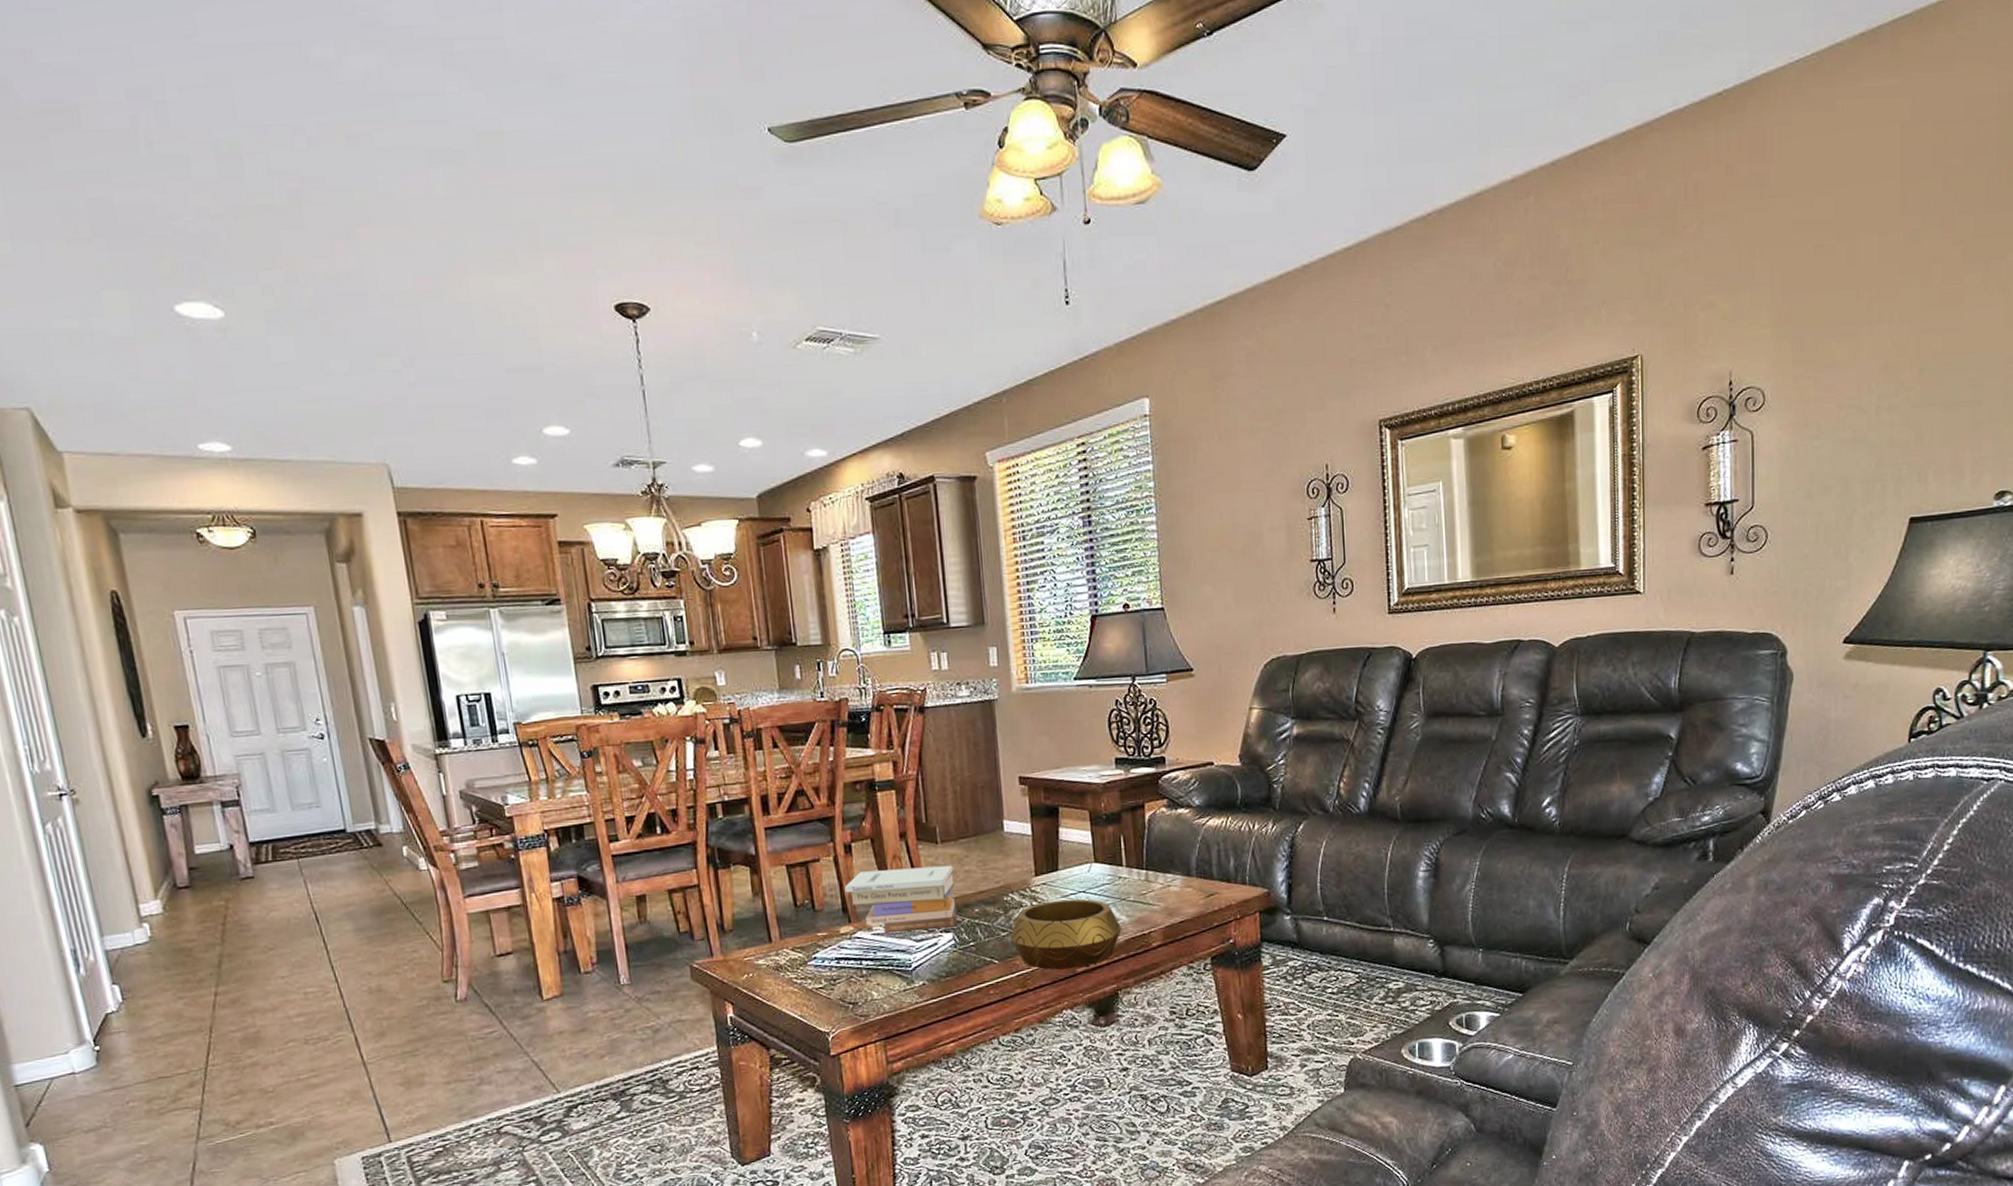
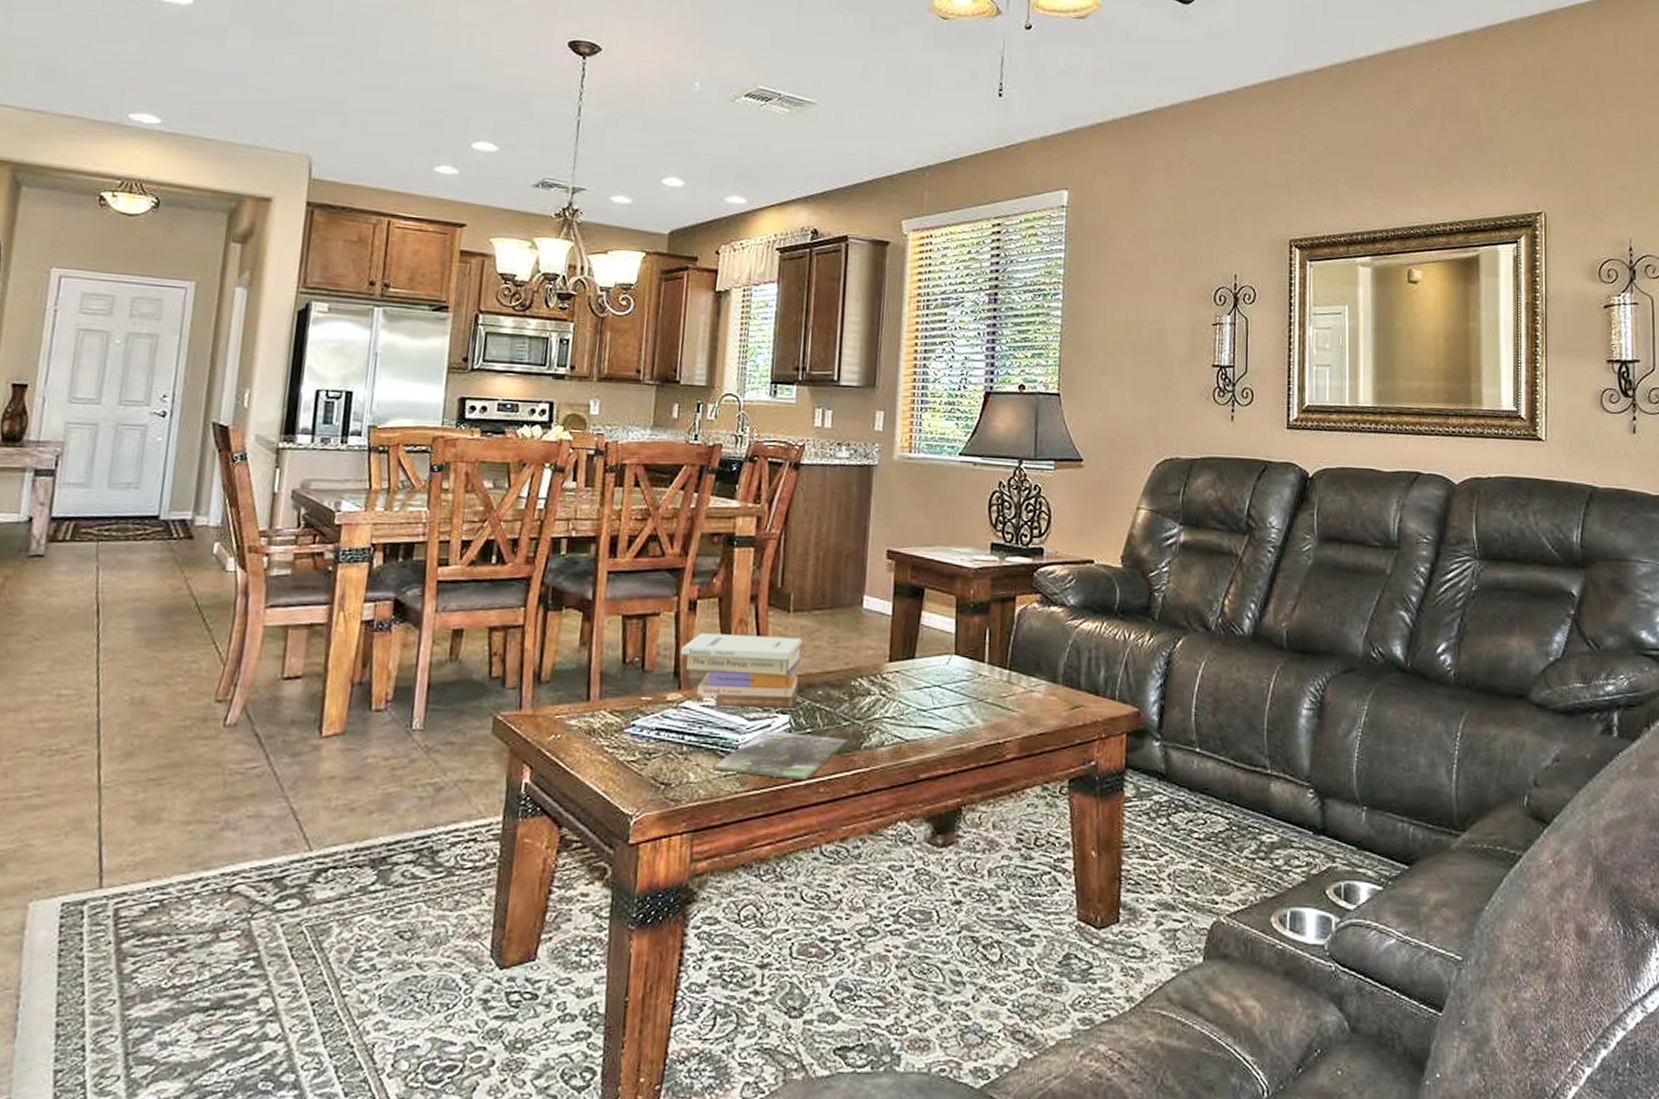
magazine: none [892,946,1010,987] -> present [713,730,849,781]
decorative bowl: present [1010,898,1122,970] -> none [851,691,975,774]

